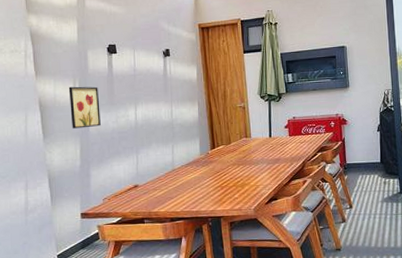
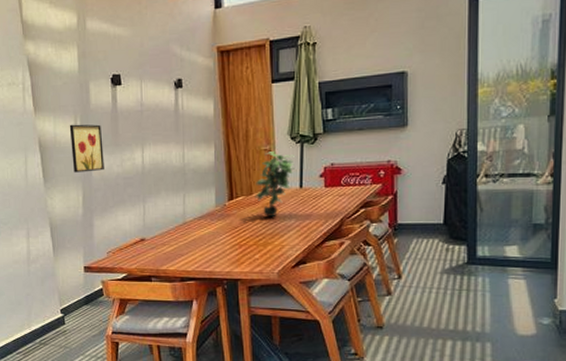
potted plant: none [233,108,264,162] -> present [255,151,295,216]

